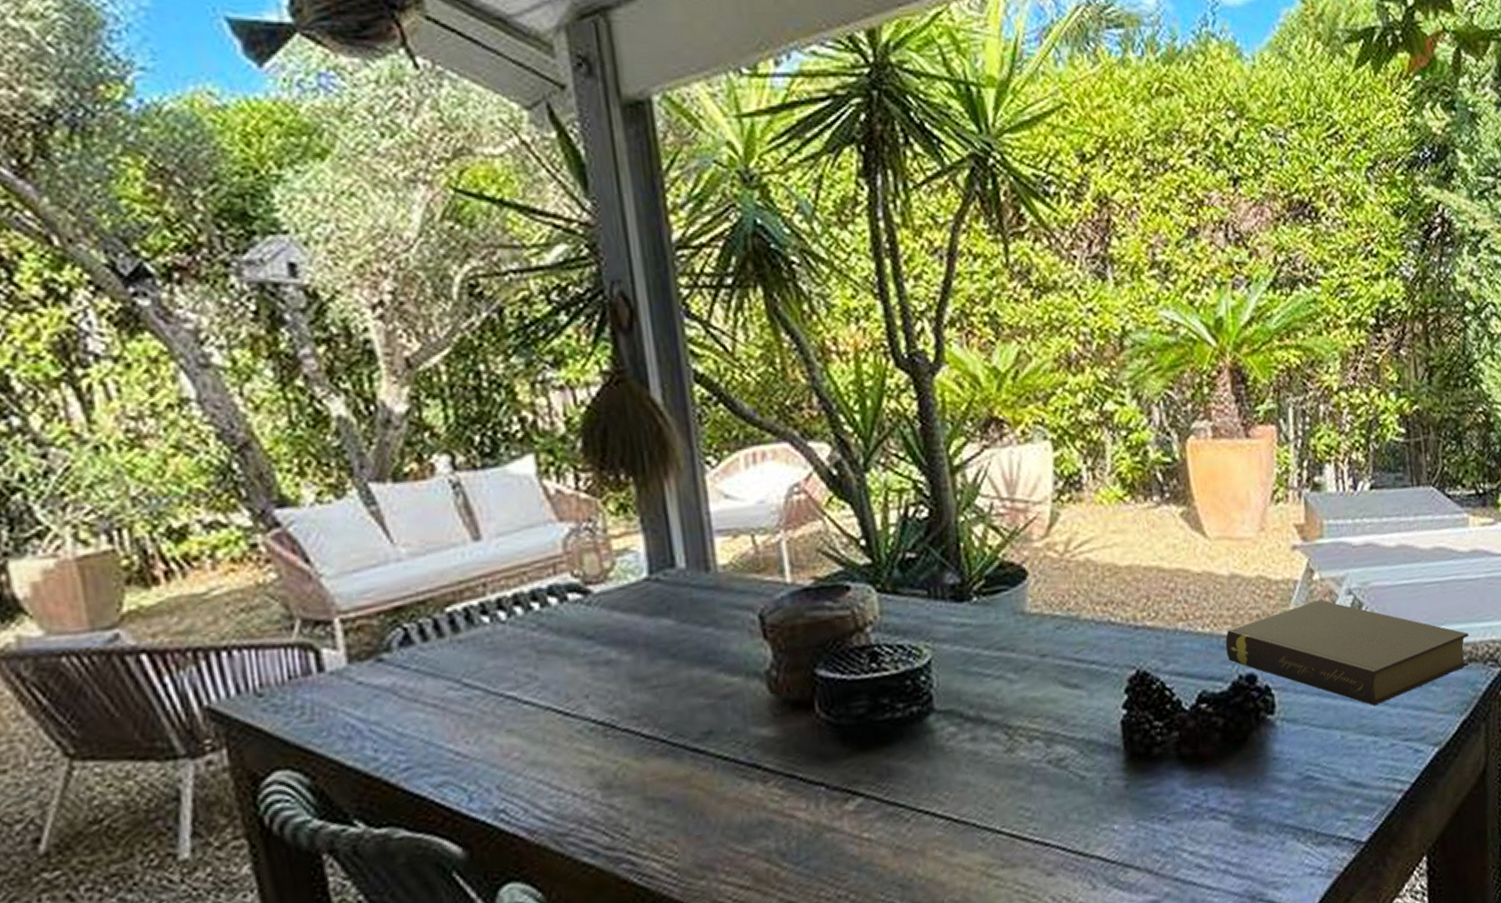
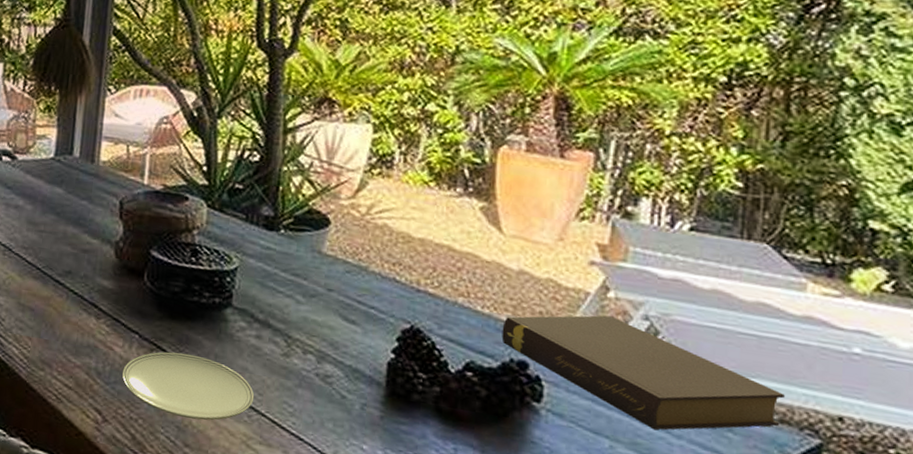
plate: none [814,786,985,874] -> present [122,352,255,421]

